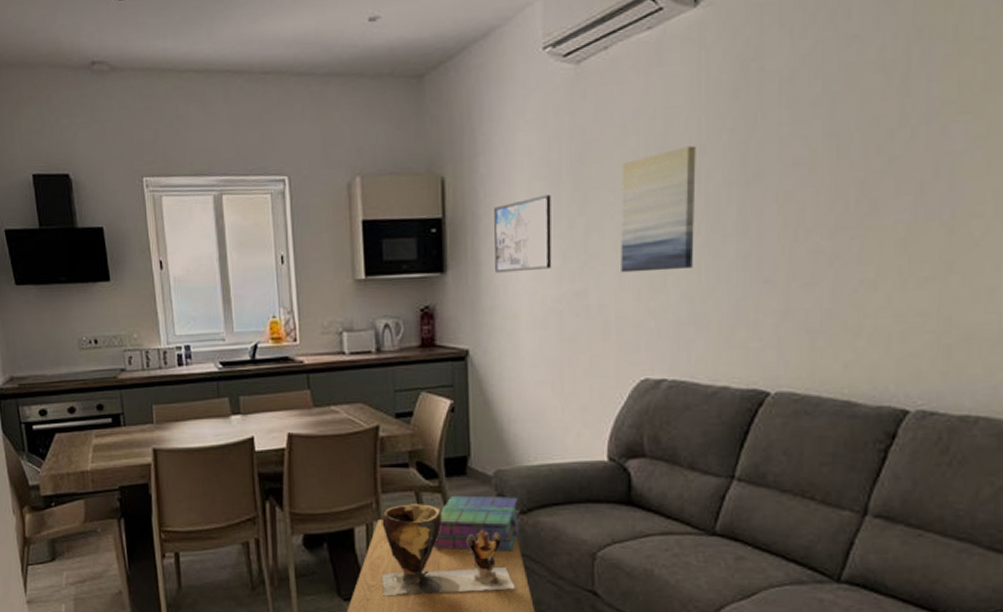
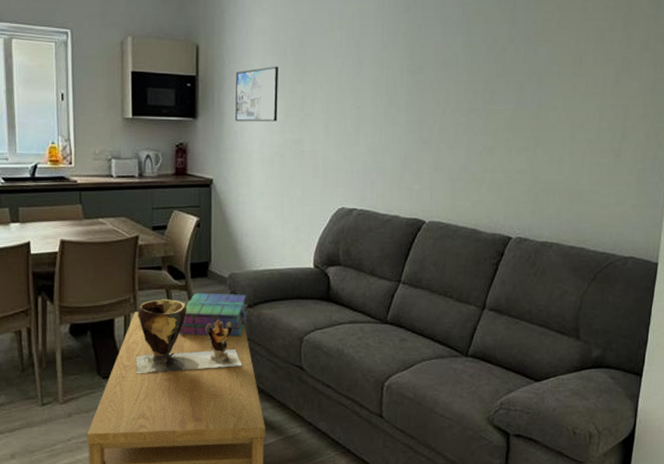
wall art: present [621,145,696,273] -> none [327,42,381,130]

